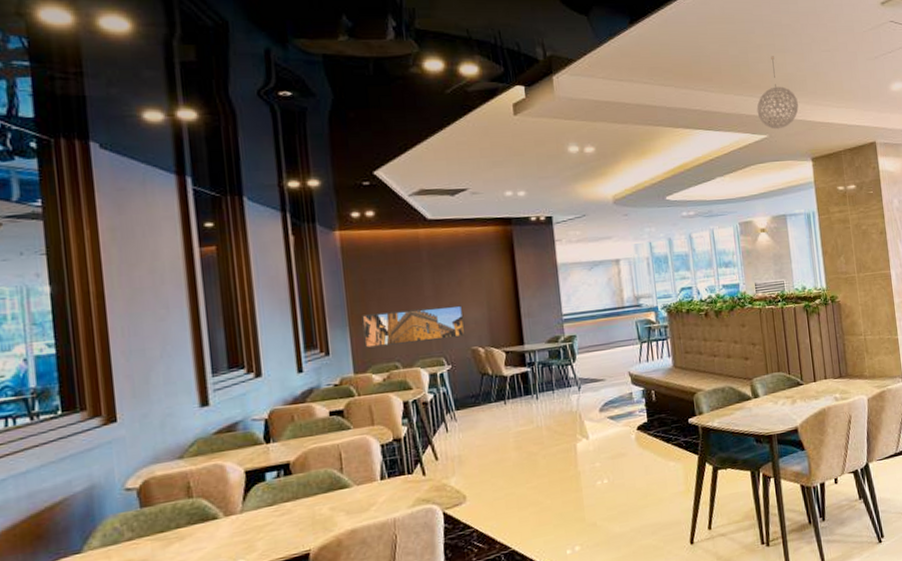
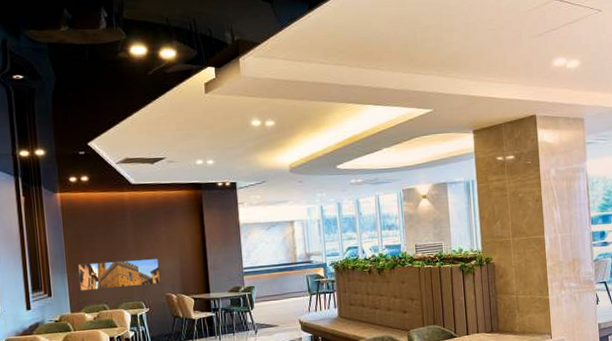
pendant light: present [756,56,799,130] -> none [423,35,462,104]

